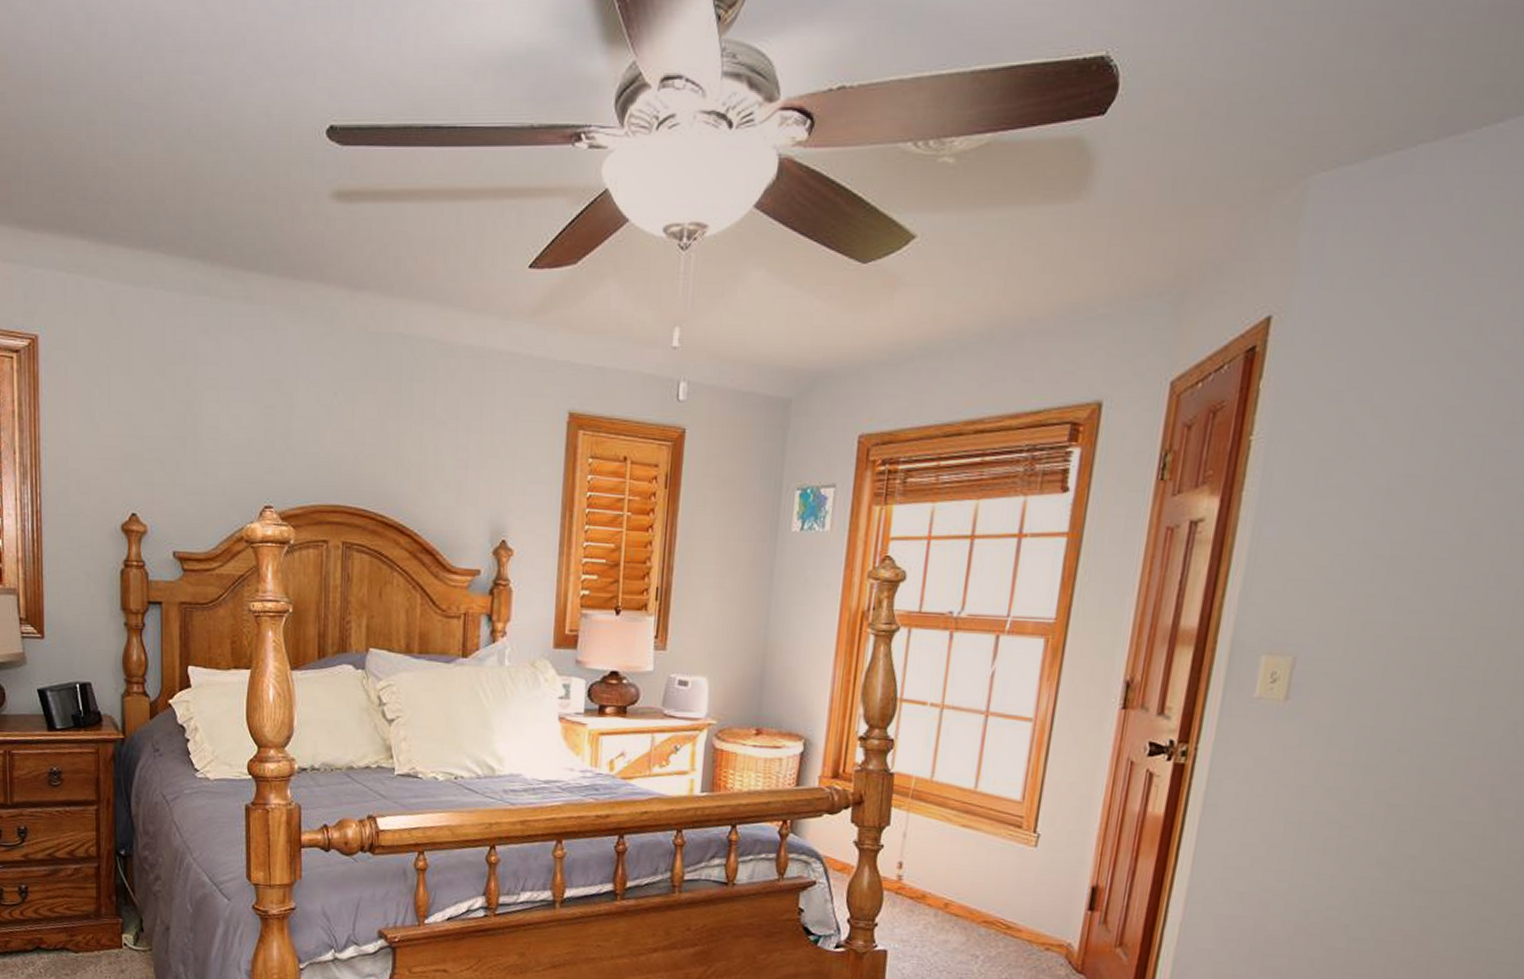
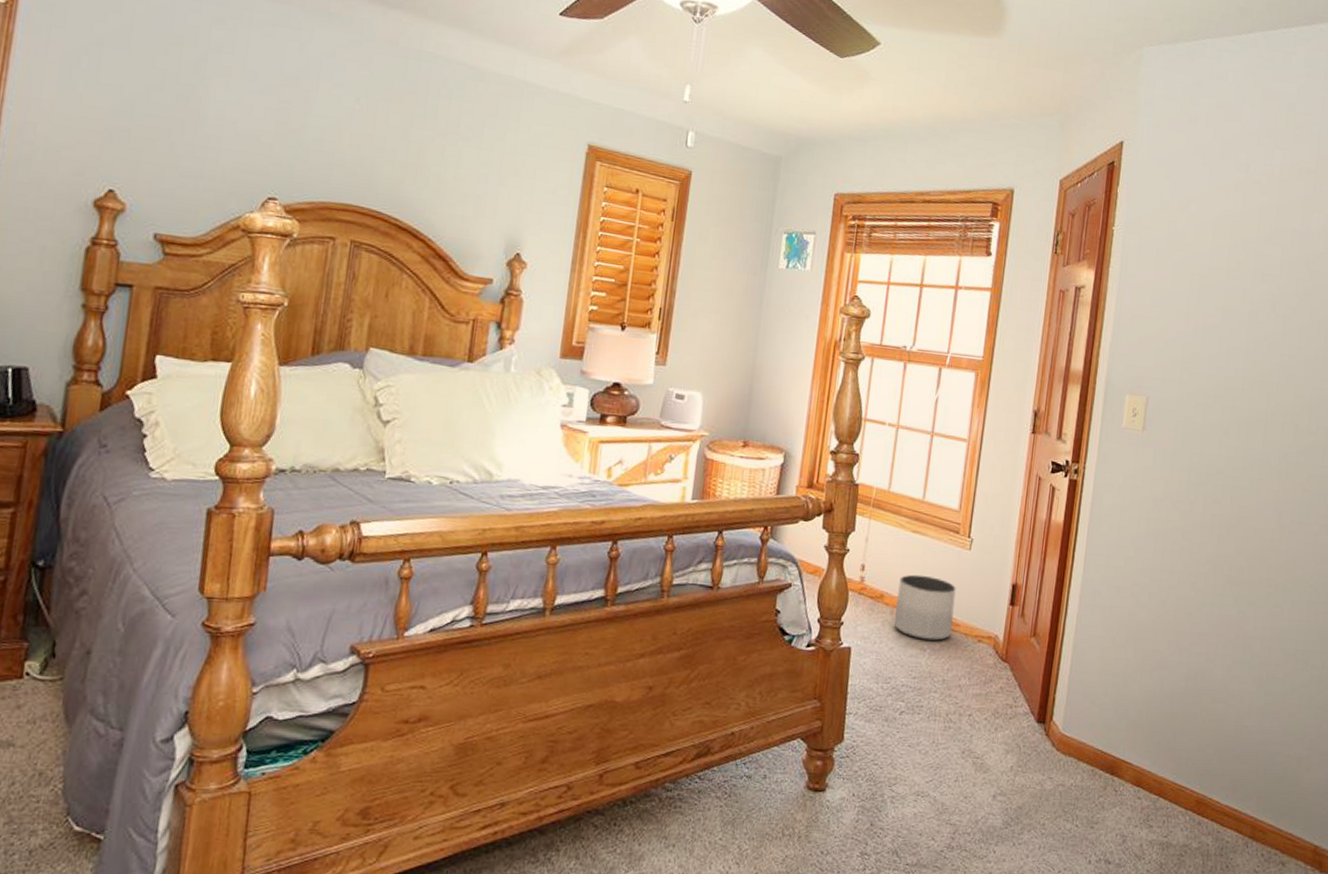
planter: none [939,873,1017,947] -> present [894,574,956,641]

